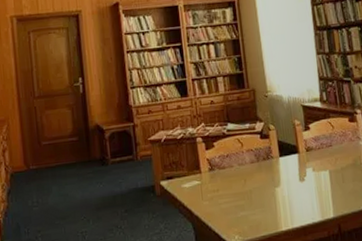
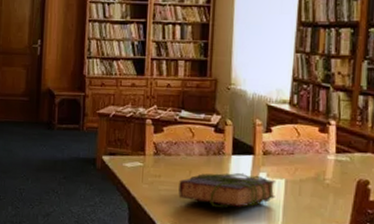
book: none [237,171,323,210] -> present [178,172,276,208]

